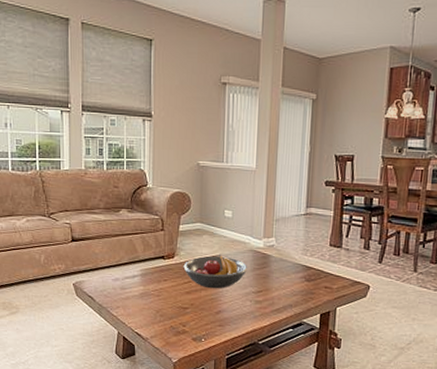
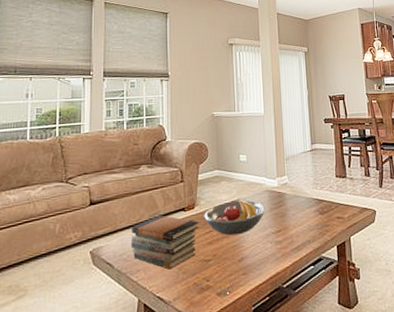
book stack: none [111,259,178,311] -> present [130,215,199,270]

